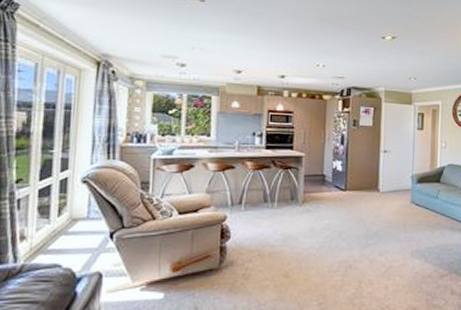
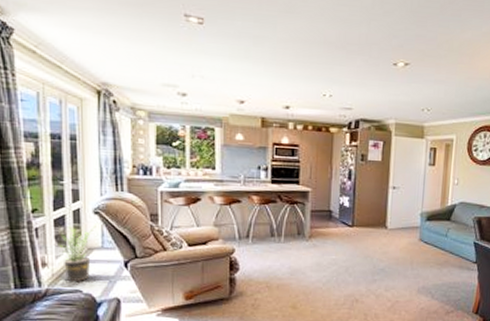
potted plant: none [41,192,85,256] -> present [59,223,98,282]

